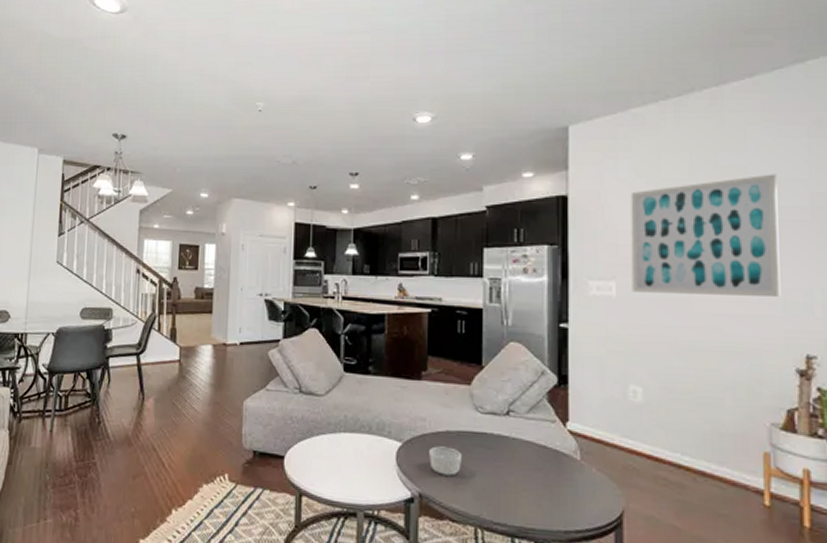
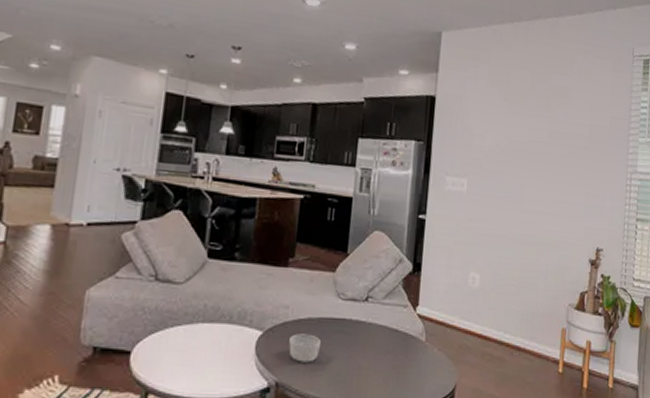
wall art: present [630,174,781,297] -> none [479,97,590,199]

